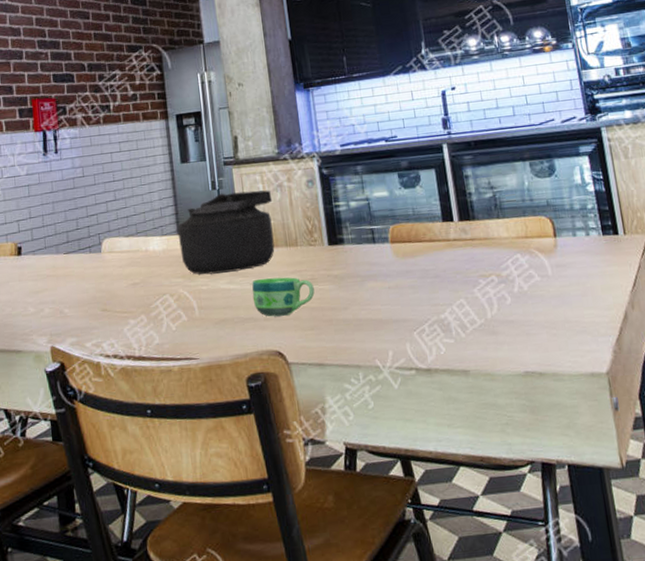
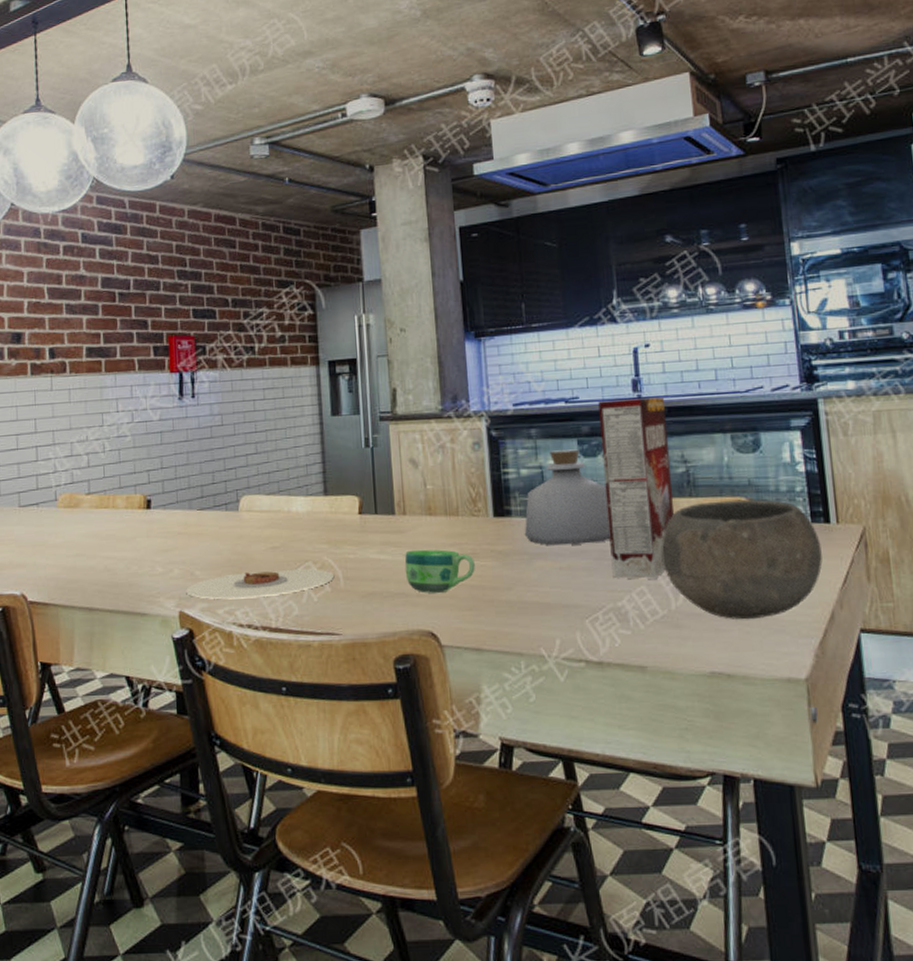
plate: none [56,301,190,334] -> present [186,568,335,599]
kettle: present [178,190,275,275] -> none [325,450,433,542]
bottle: none [356,181,432,268] -> present [524,449,611,546]
cereal box: none [414,132,486,294] -> present [598,397,675,579]
bowl: none [475,217,614,324] -> present [661,499,823,620]

